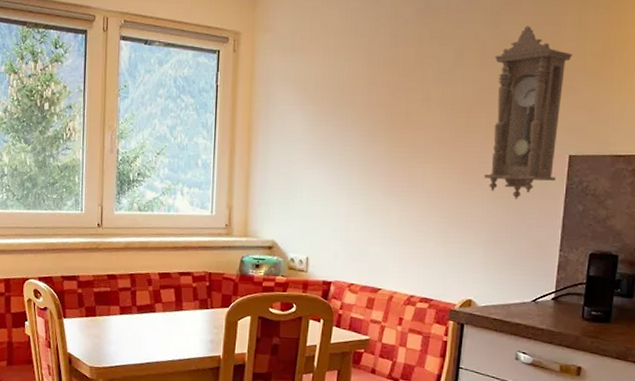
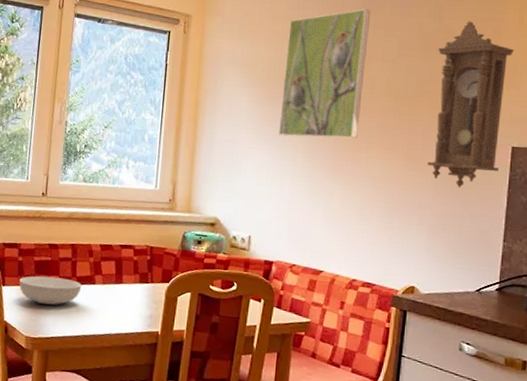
serving bowl: none [80,306,143,335] -> present [19,276,82,305]
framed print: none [334,17,425,155] -> present [279,8,370,139]

